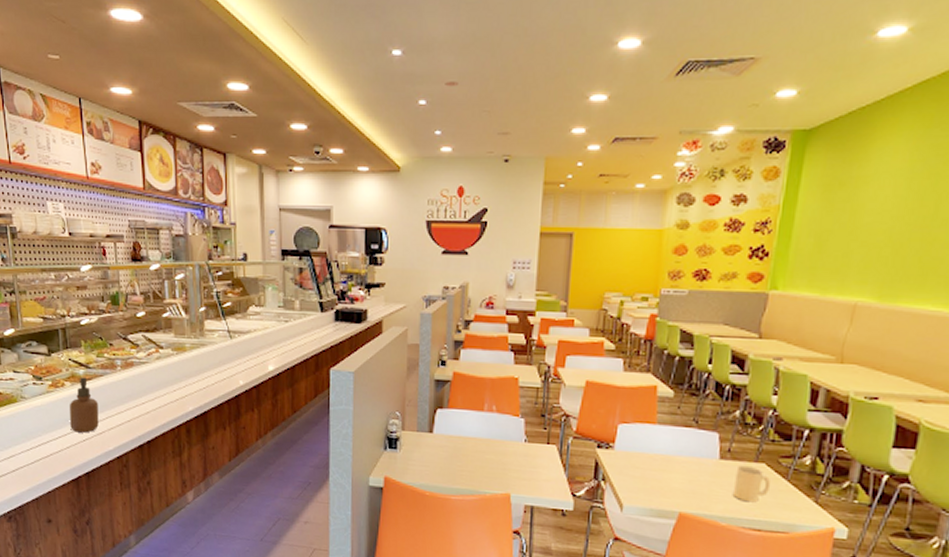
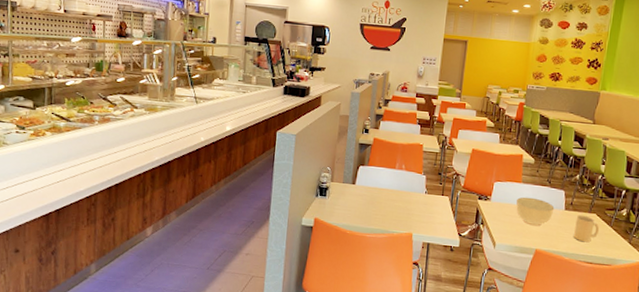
soap dispenser: present [69,377,99,433] -> none [46,128,75,176]
bowl: none [650,443,705,482] -> present [516,197,555,226]

